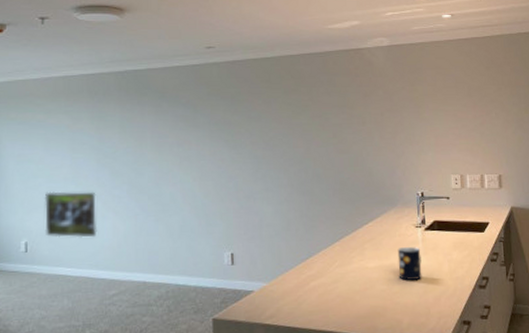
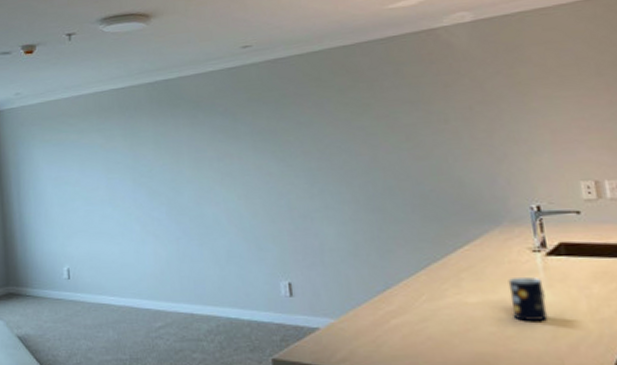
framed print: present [45,191,97,238] -> none [84,214,138,264]

